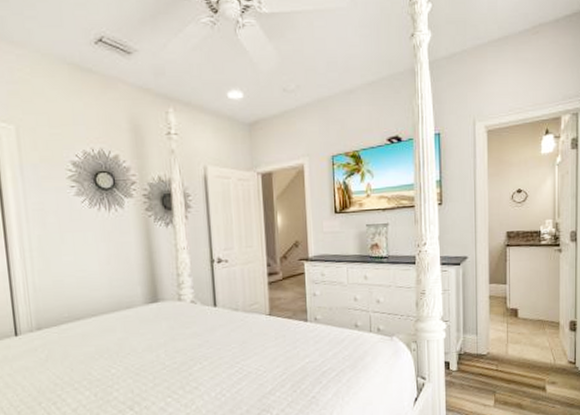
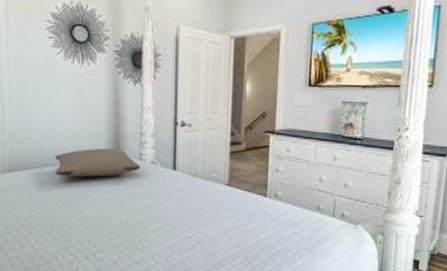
pillow: none [88,292,180,327] -> present [55,148,140,177]

